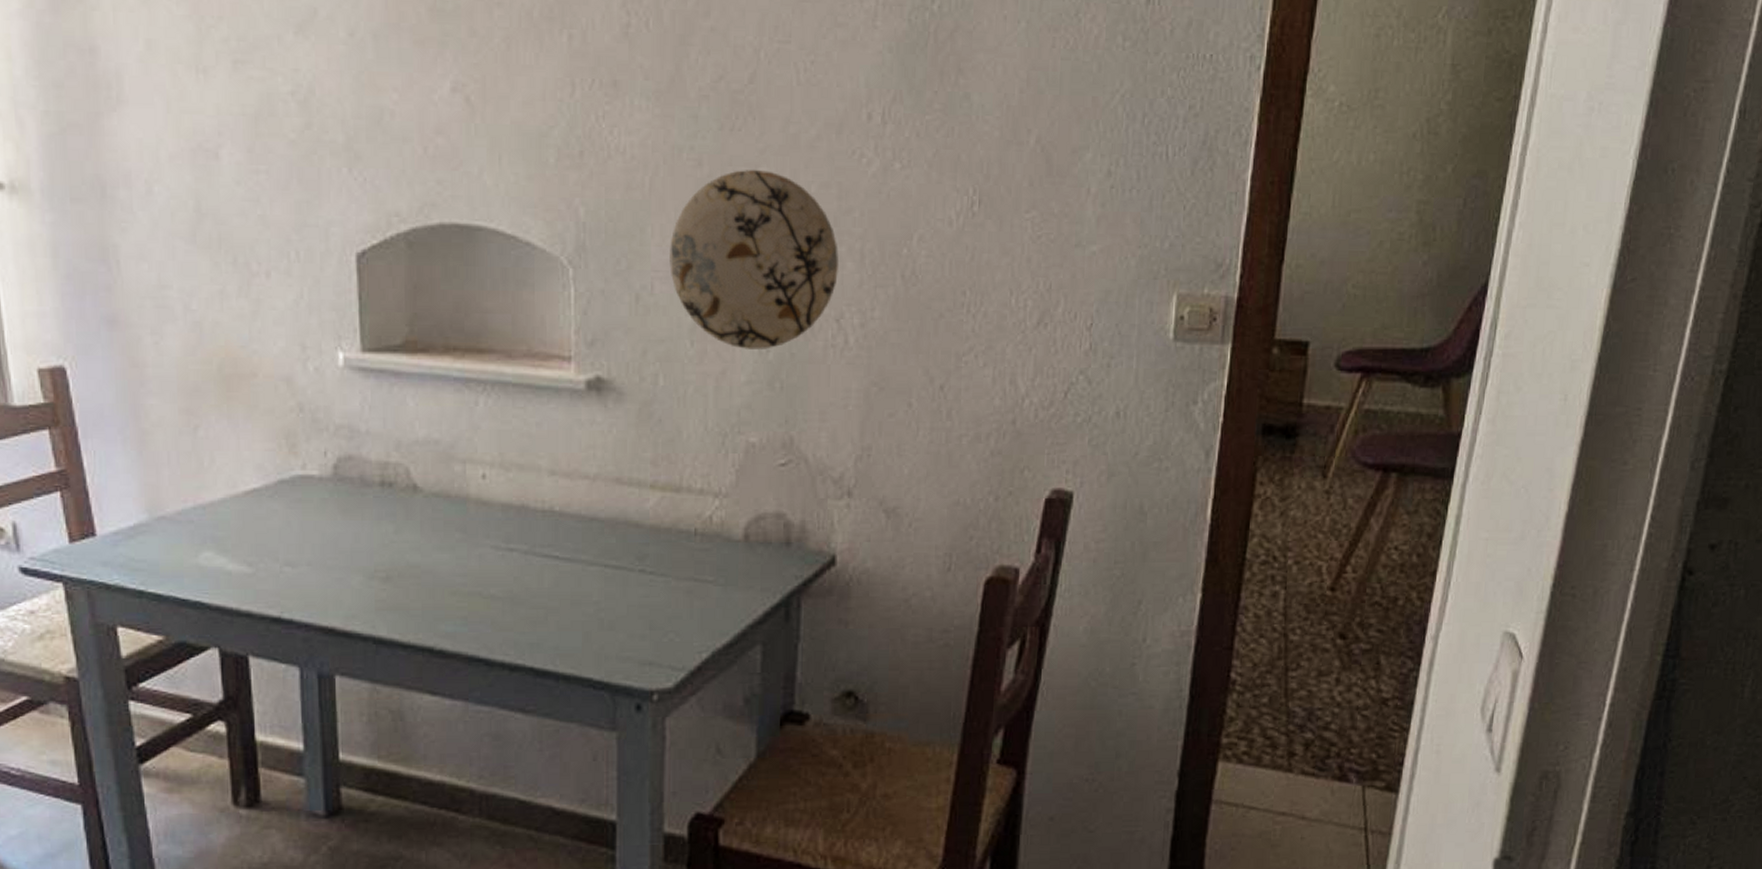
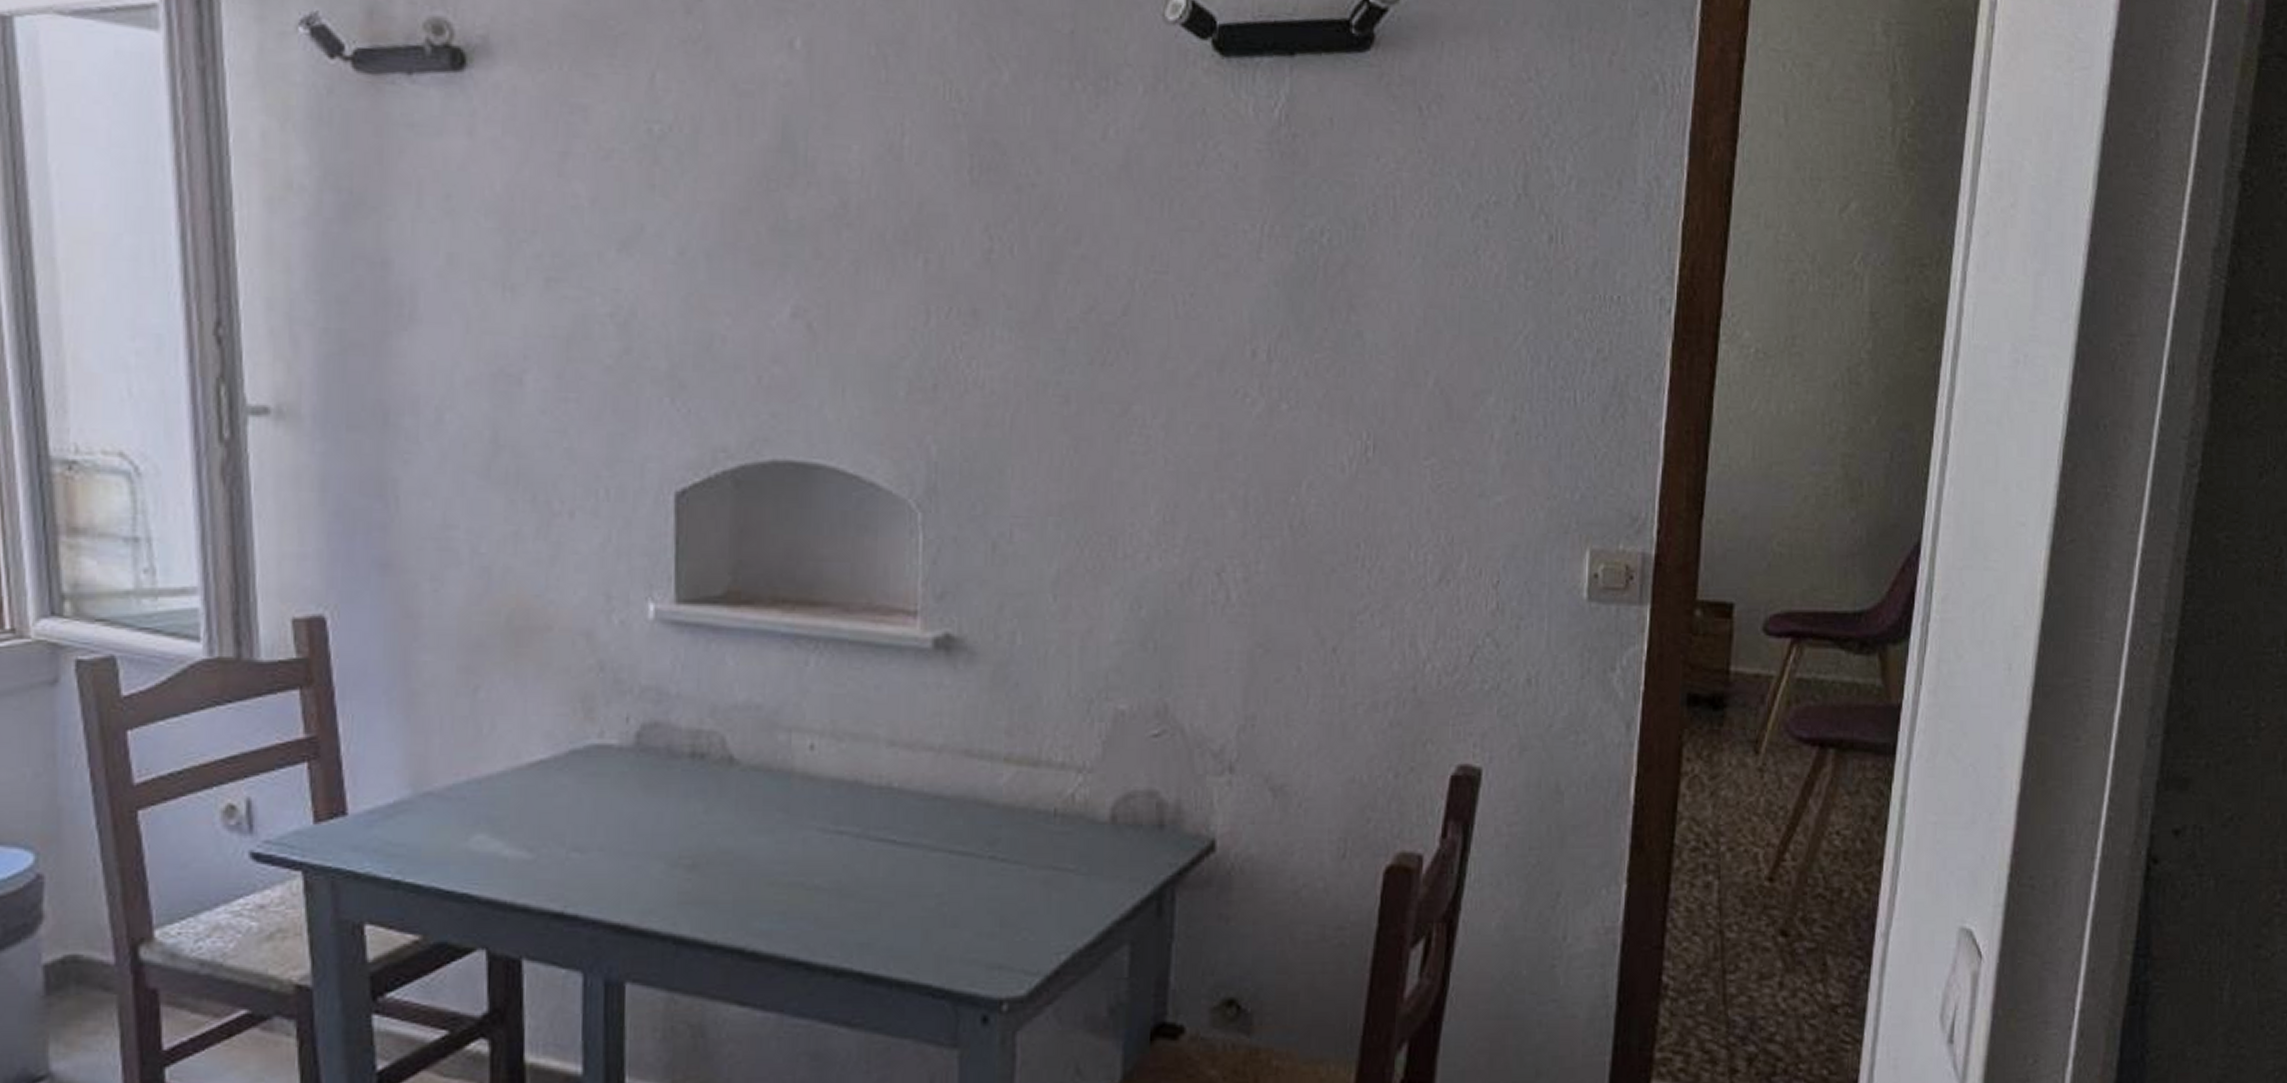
decorative plate: present [670,169,840,350] -> none [1031,407,1221,606]

